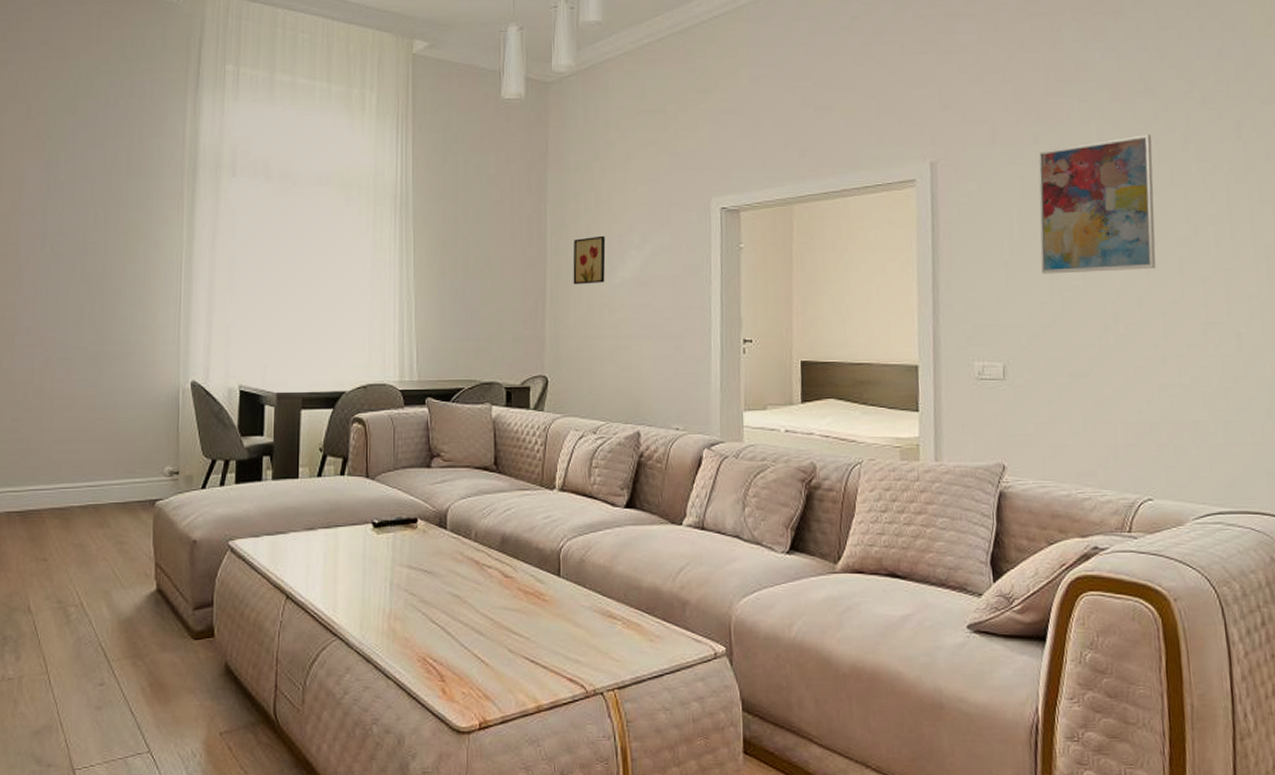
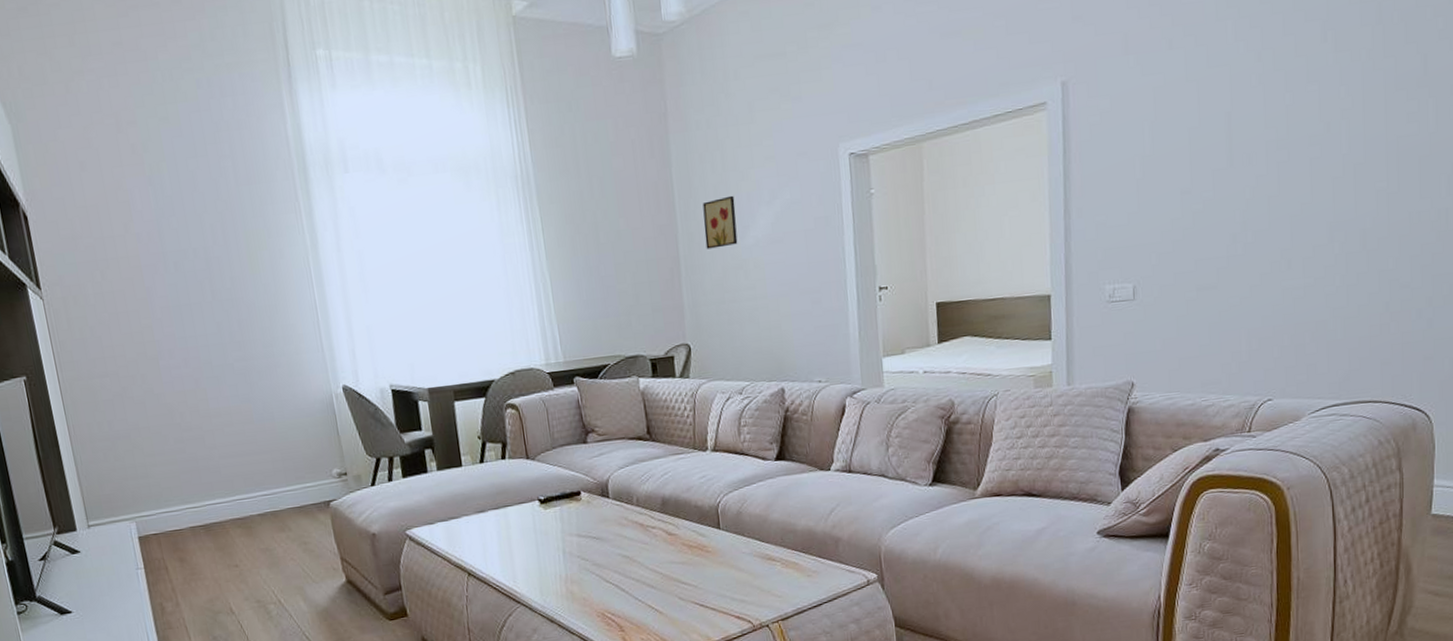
wall art: present [1038,135,1156,274] -> none [1172,27,1290,189]

